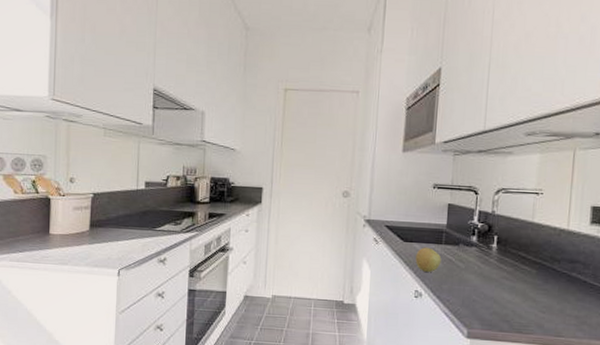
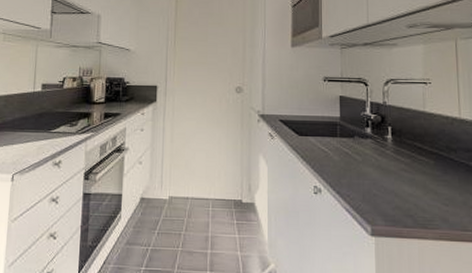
apple: present [415,247,442,272] -> none [312,141,338,166]

